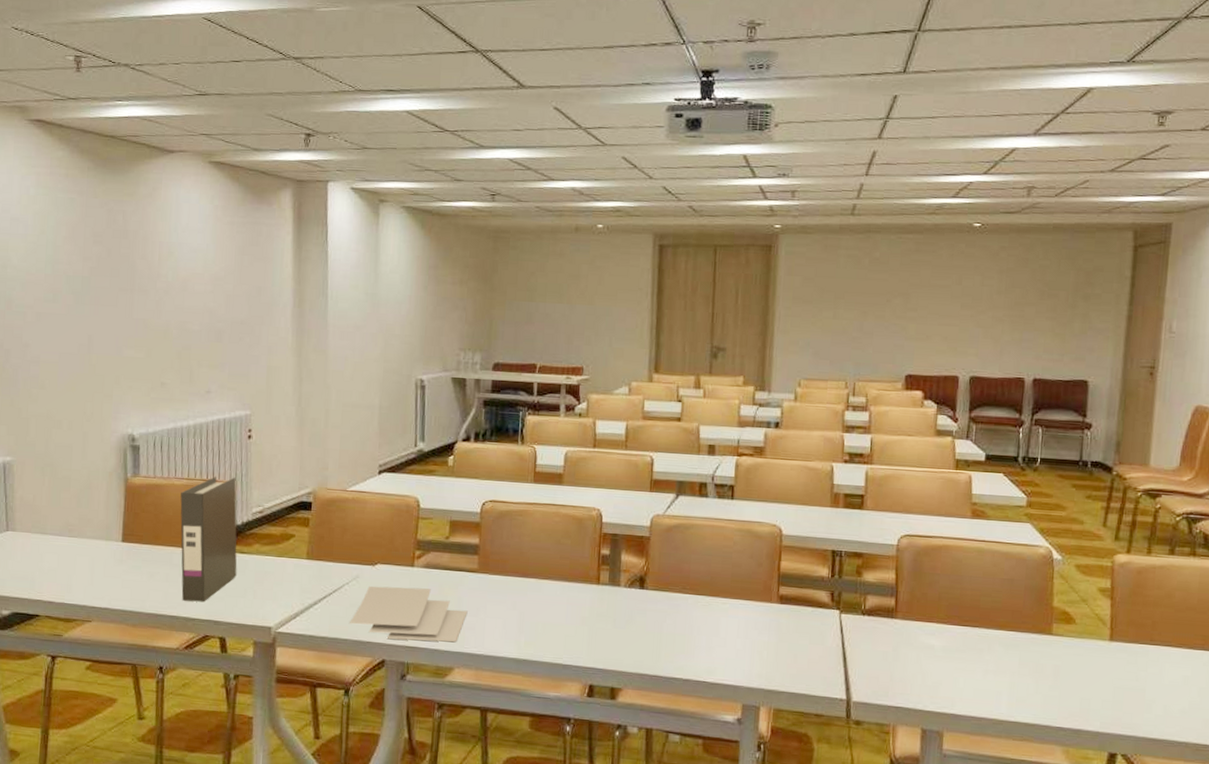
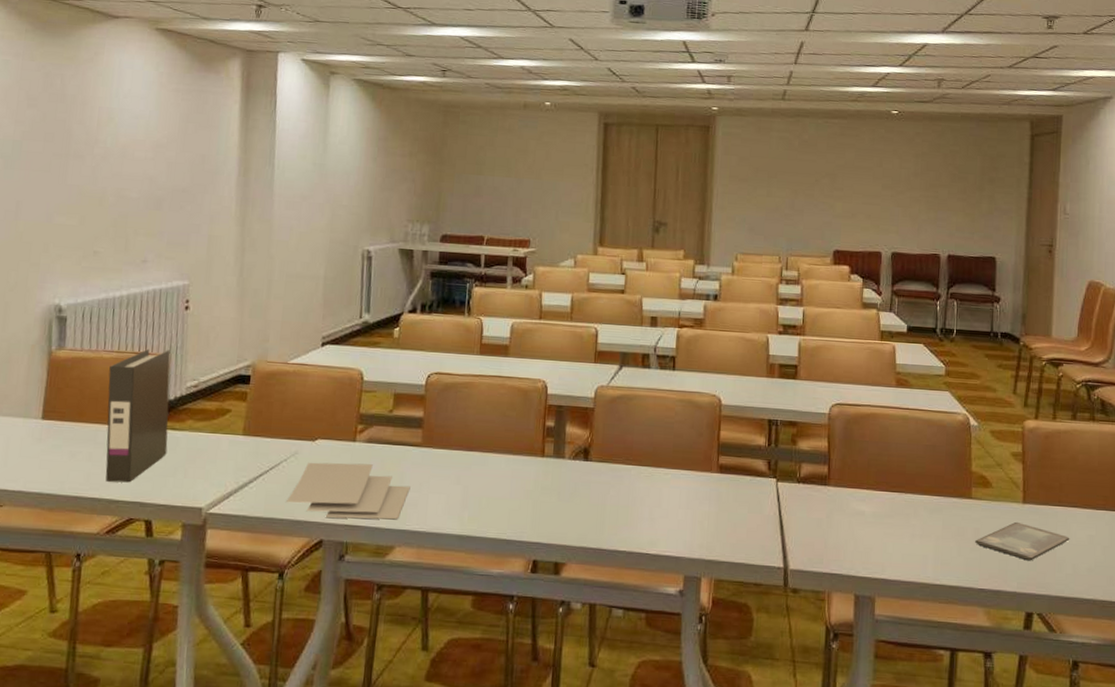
tablet: none [1055,659,1162,701] -> present [975,521,1070,561]

